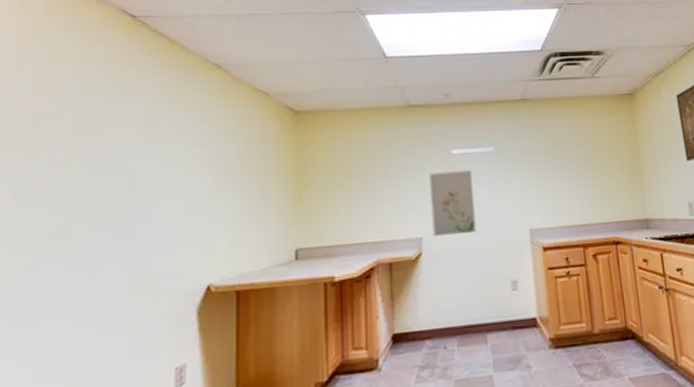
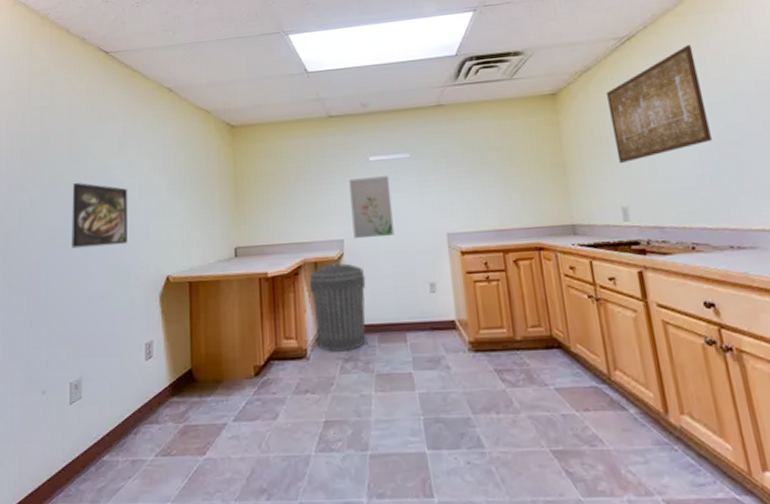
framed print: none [74,173,158,256] -> present [72,182,128,249]
trash can: none [382,262,446,361] -> present [309,262,366,353]

